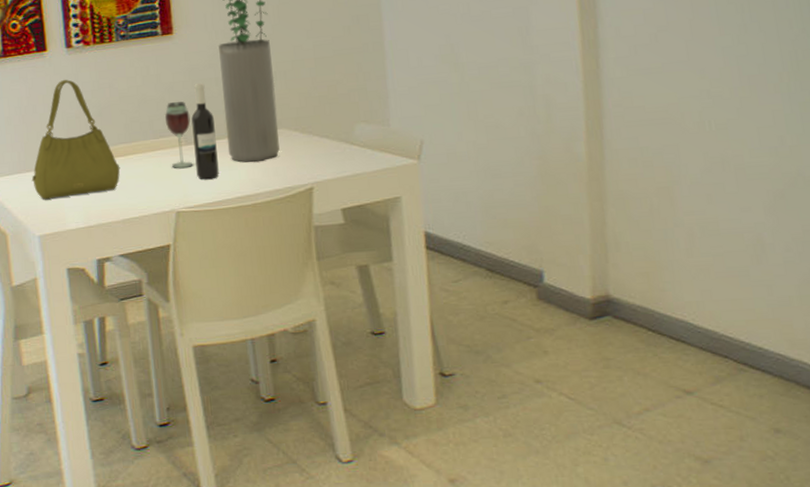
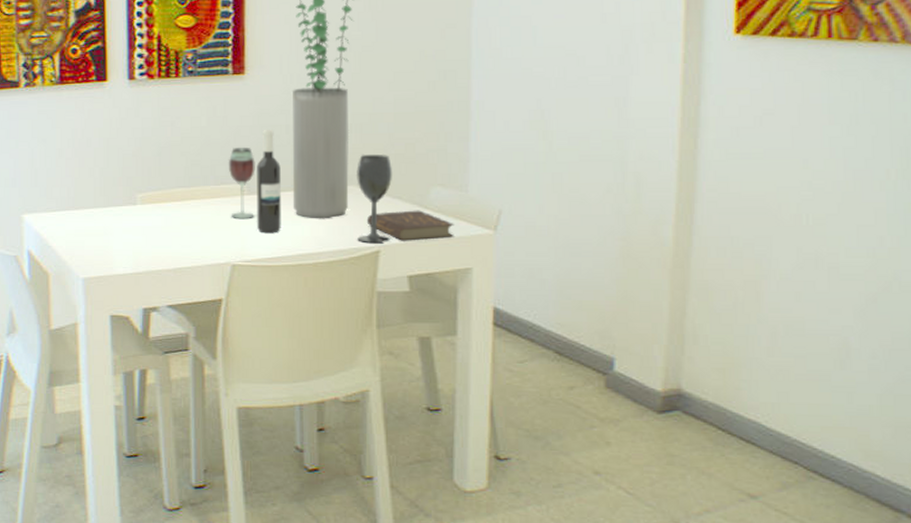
handbag: present [31,80,120,199] -> none [79,114,176,240]
wine glass: none [284,97,322,181] -> present [355,154,393,242]
book: none [298,146,381,177] -> present [366,210,454,241]

